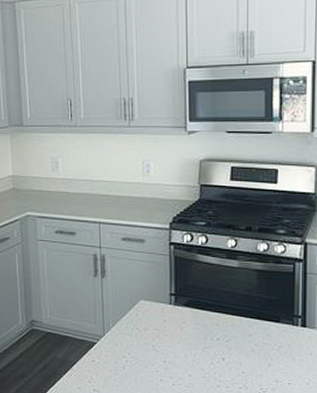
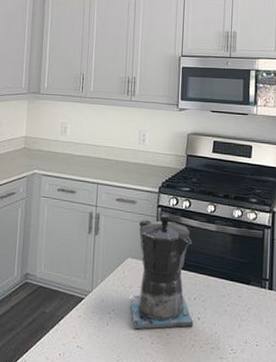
coffee maker: none [147,252,218,372] -> present [130,214,194,330]

